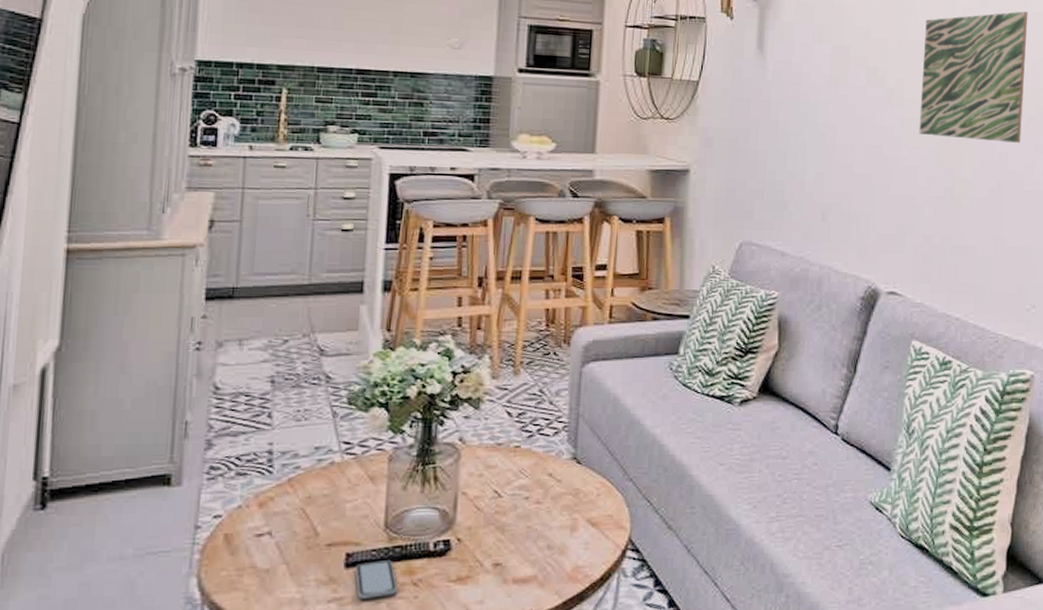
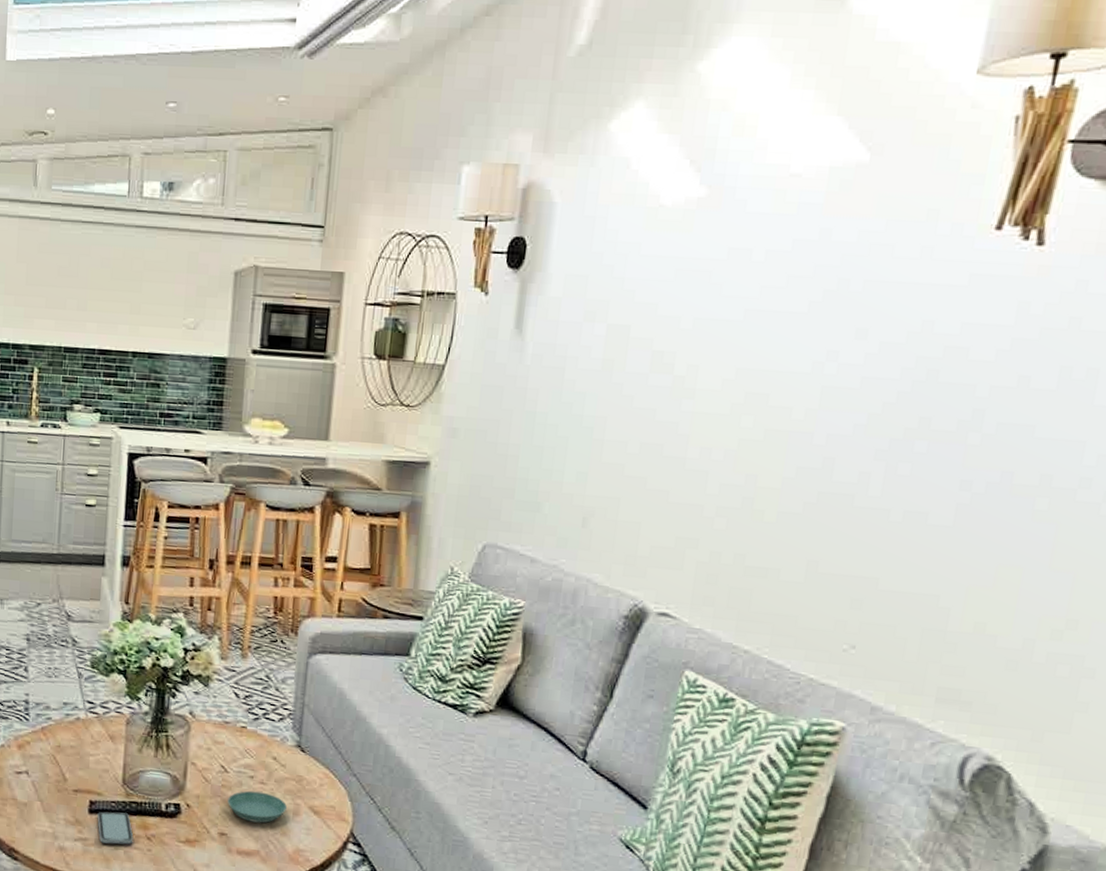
saucer: none [502,512,564,546] -> present [228,791,287,824]
wall art: present [919,11,1028,143] -> none [713,280,883,447]

